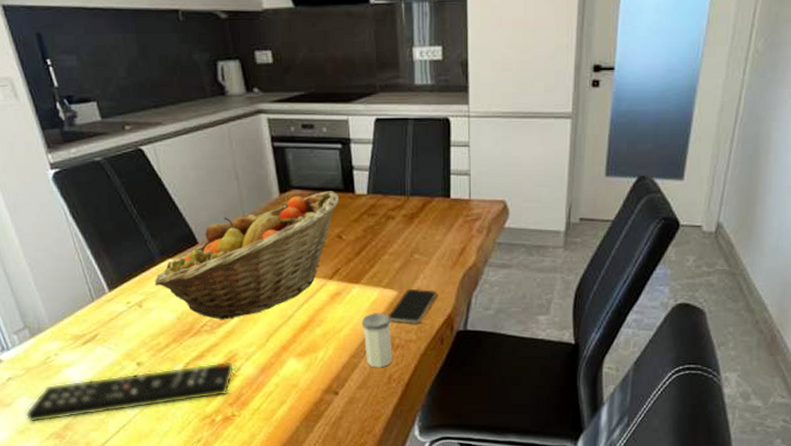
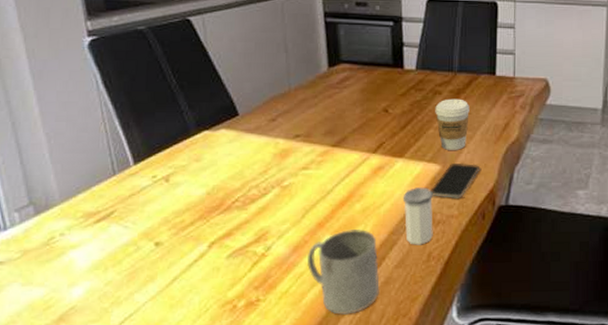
remote control: present [25,361,235,422] -> none [13,240,265,314]
fruit basket: present [154,191,340,321] -> none [185,66,389,196]
mug: none [275,353,344,430] -> present [308,229,380,315]
coffee cup: none [389,223,424,276] -> present [435,98,470,150]

